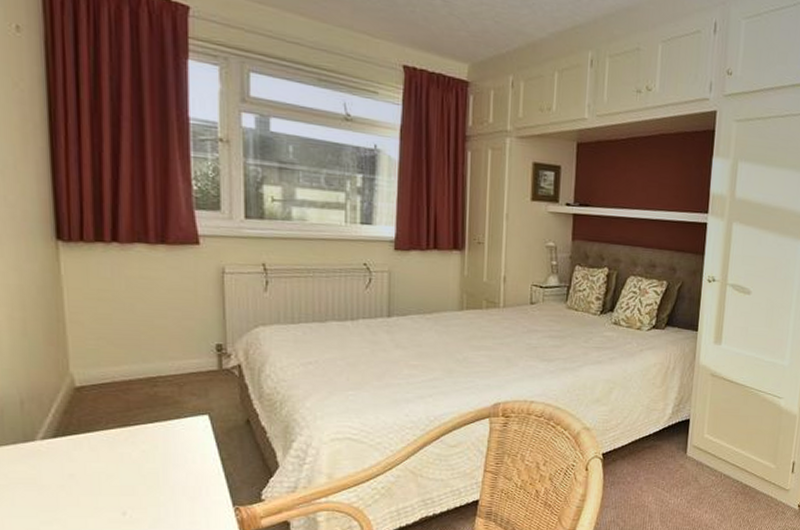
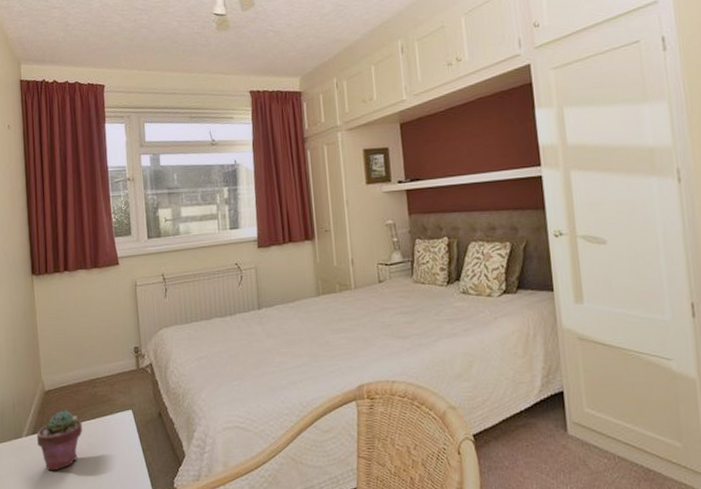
potted succulent: none [59,411,134,481] -> present [36,410,83,471]

